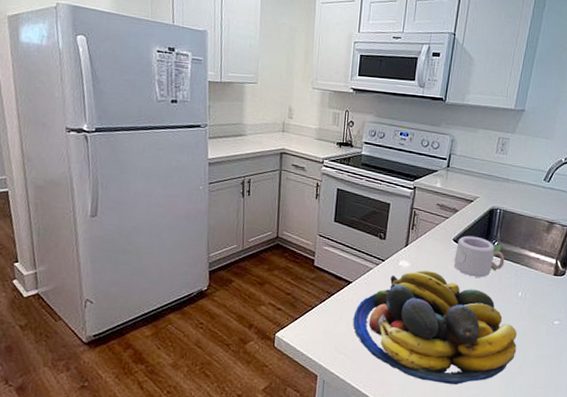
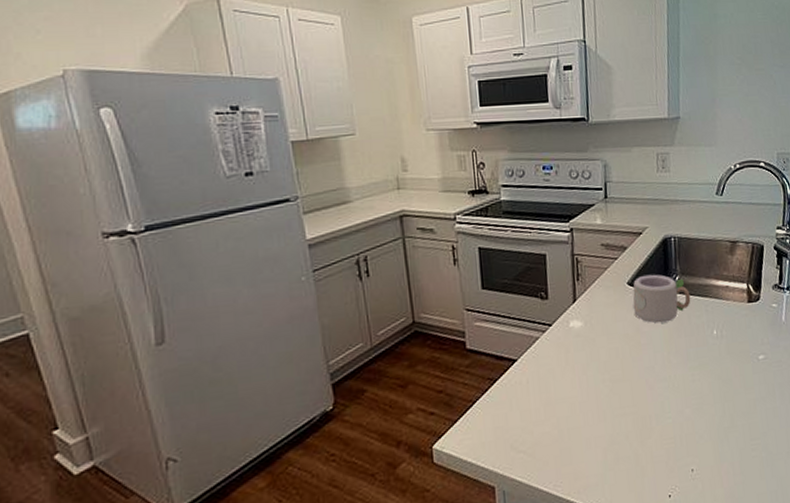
fruit bowl: present [353,270,517,385] -> none [526,326,724,462]

